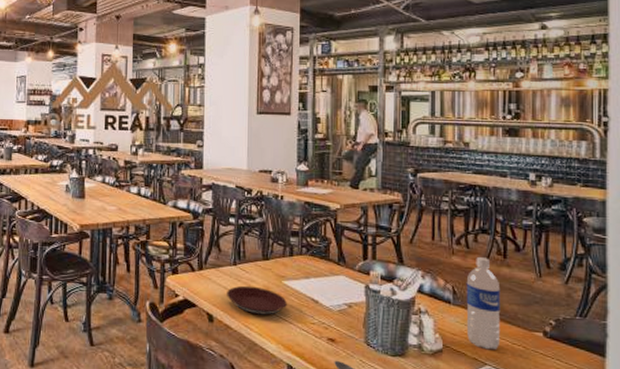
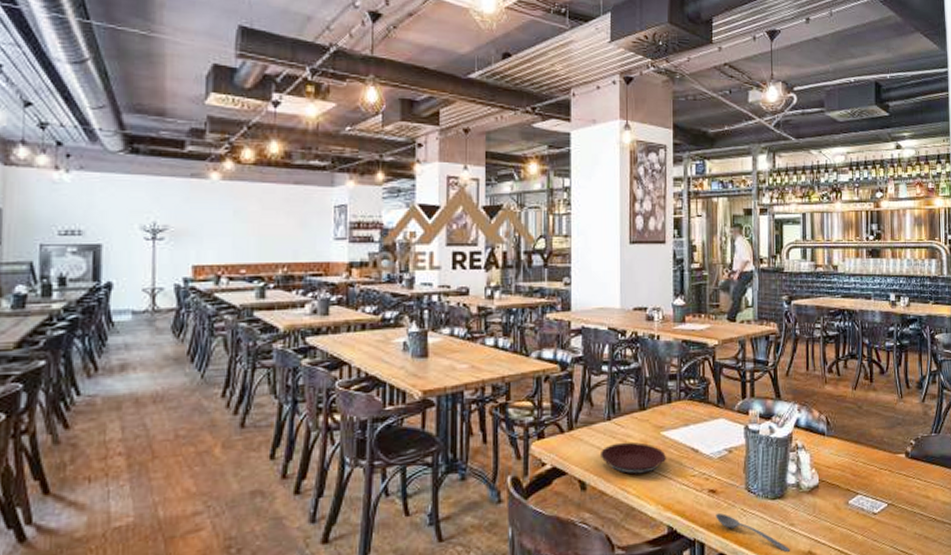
water bottle: present [466,257,501,350] -> none [838,383,870,479]

